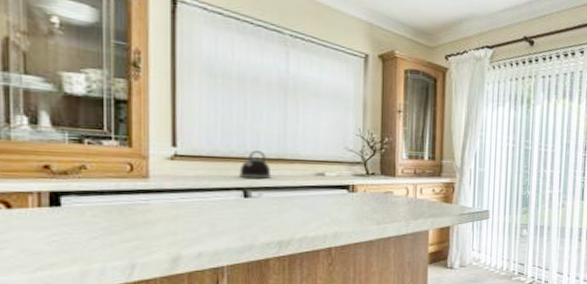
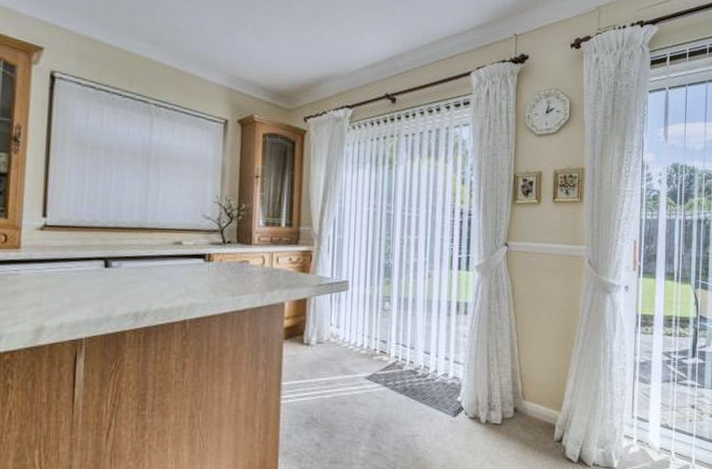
kettle: present [239,150,272,180] -> none [101,219,132,249]

